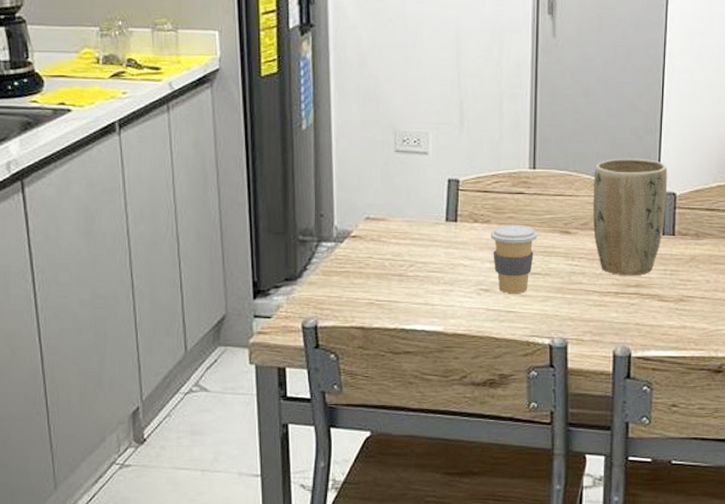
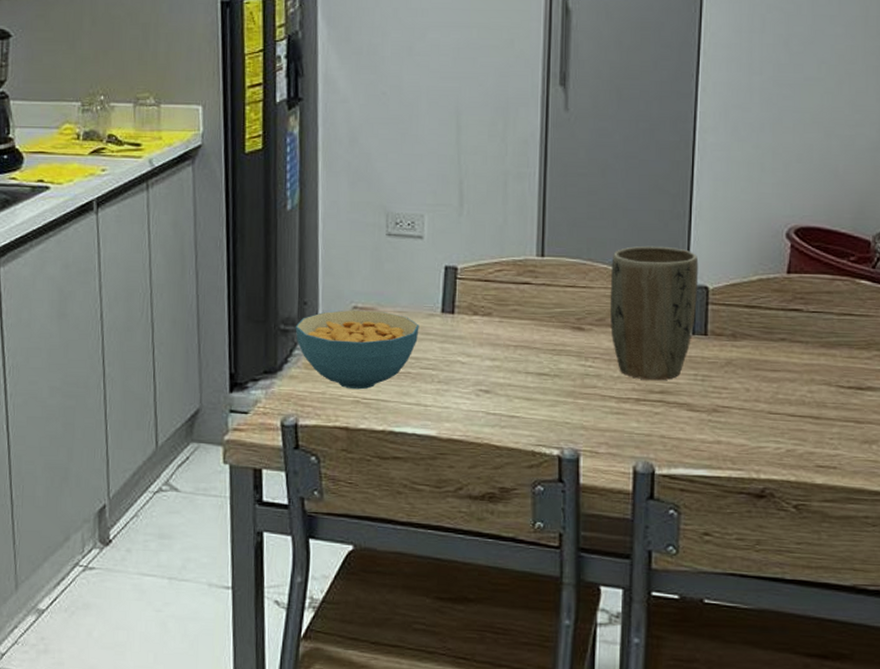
cereal bowl: none [313,220,426,293] -> present [295,310,419,390]
coffee cup: present [490,224,537,294] -> none [491,318,545,397]

